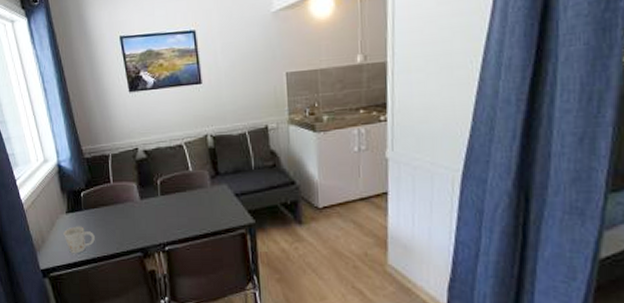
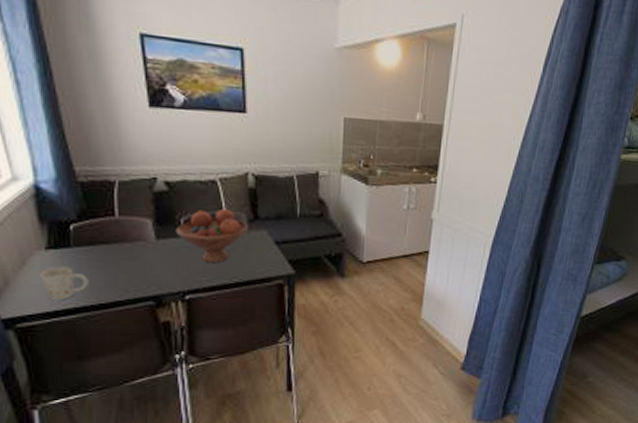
fruit bowl: none [154,168,211,216] -> present [175,208,248,263]

